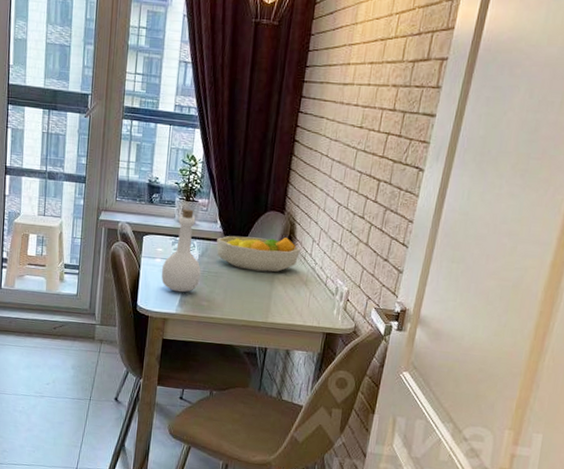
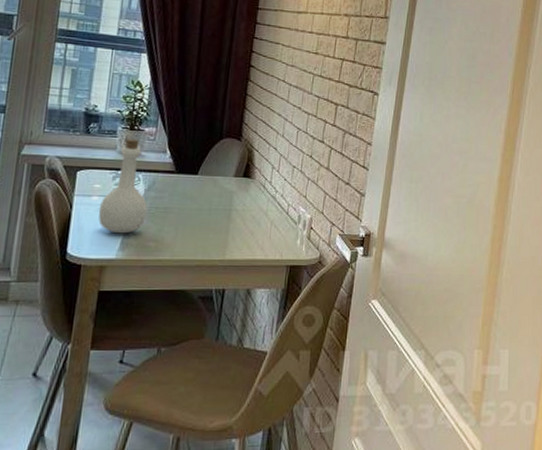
fruit bowl: present [216,236,300,273] -> none [166,164,259,204]

